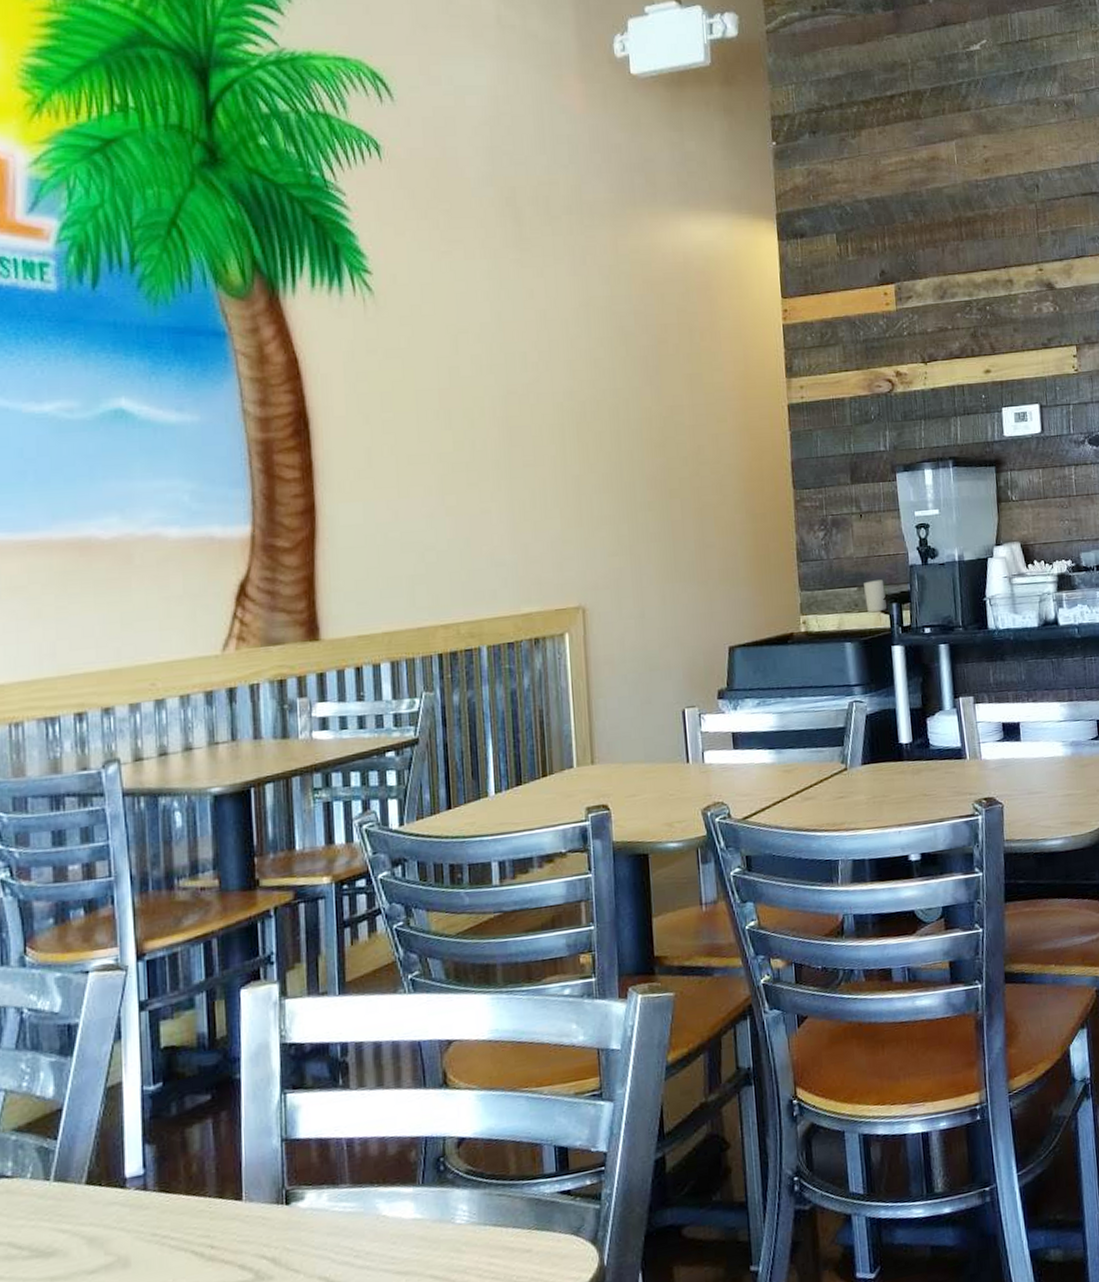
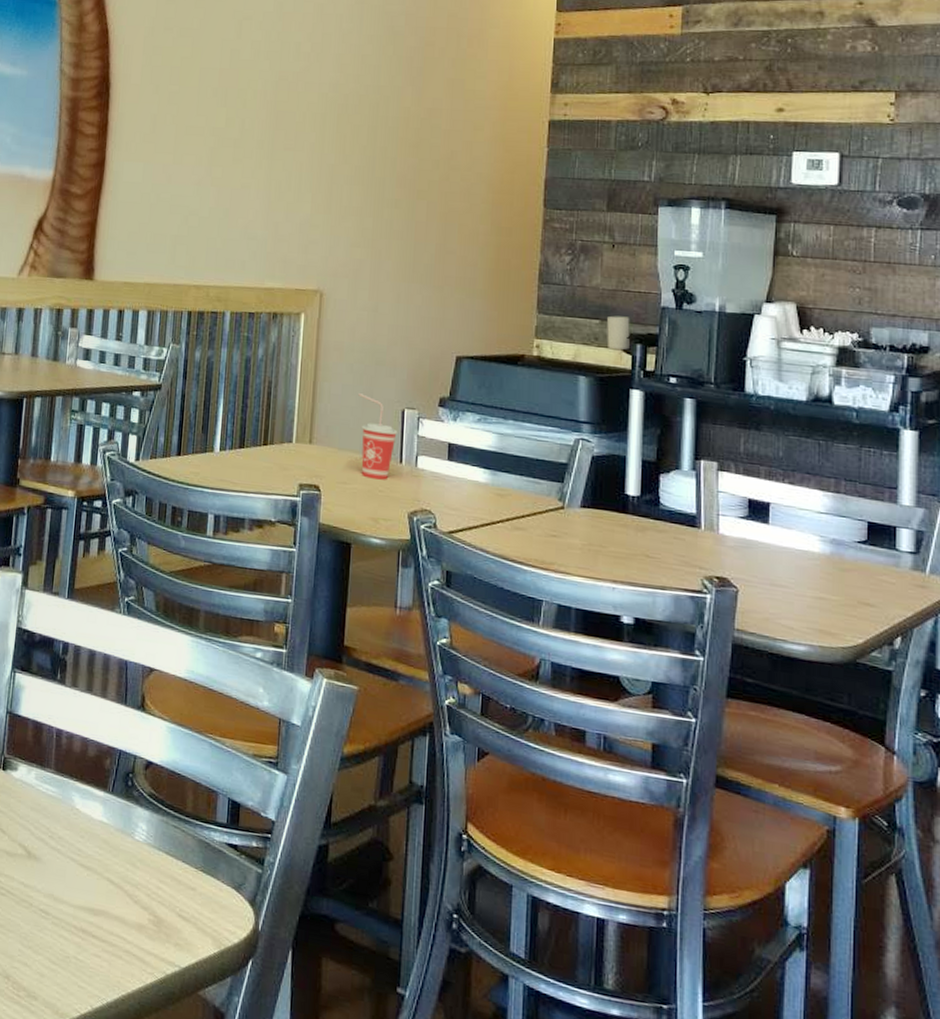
beverage cup: none [636,702,681,786] -> present [358,393,398,480]

